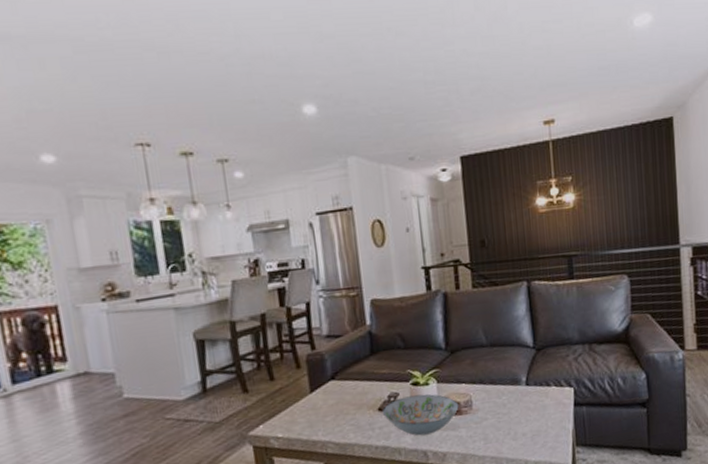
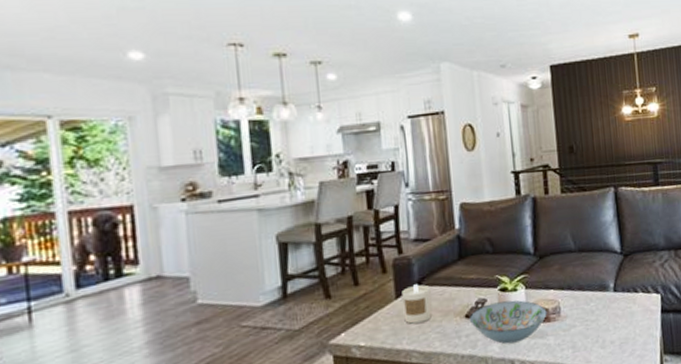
candle: none [316,379,346,417] -> present [402,284,433,324]

